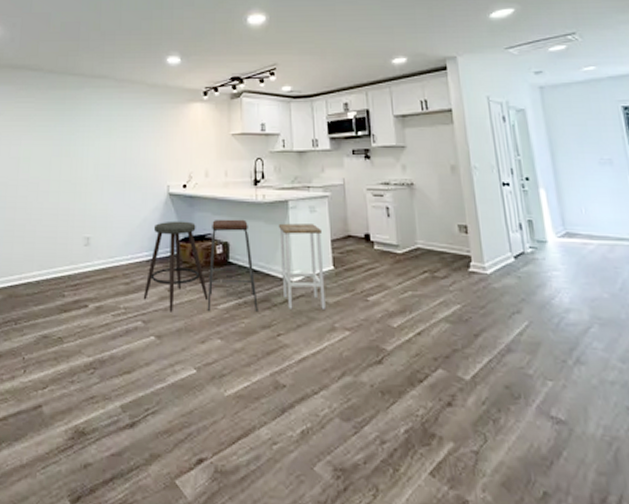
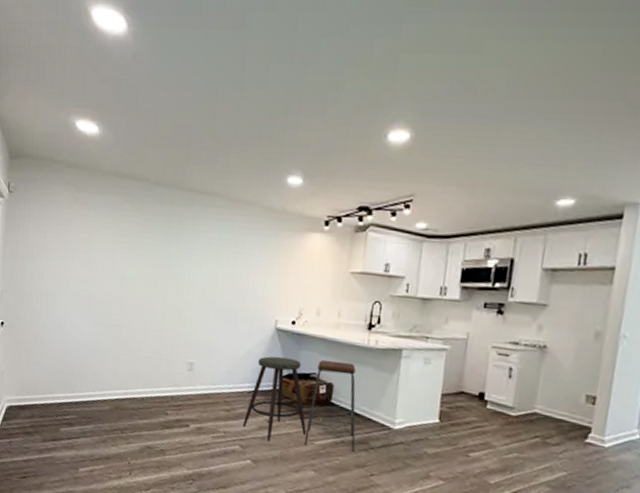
bar stool: present [278,223,326,310] -> none [382,371,435,458]

